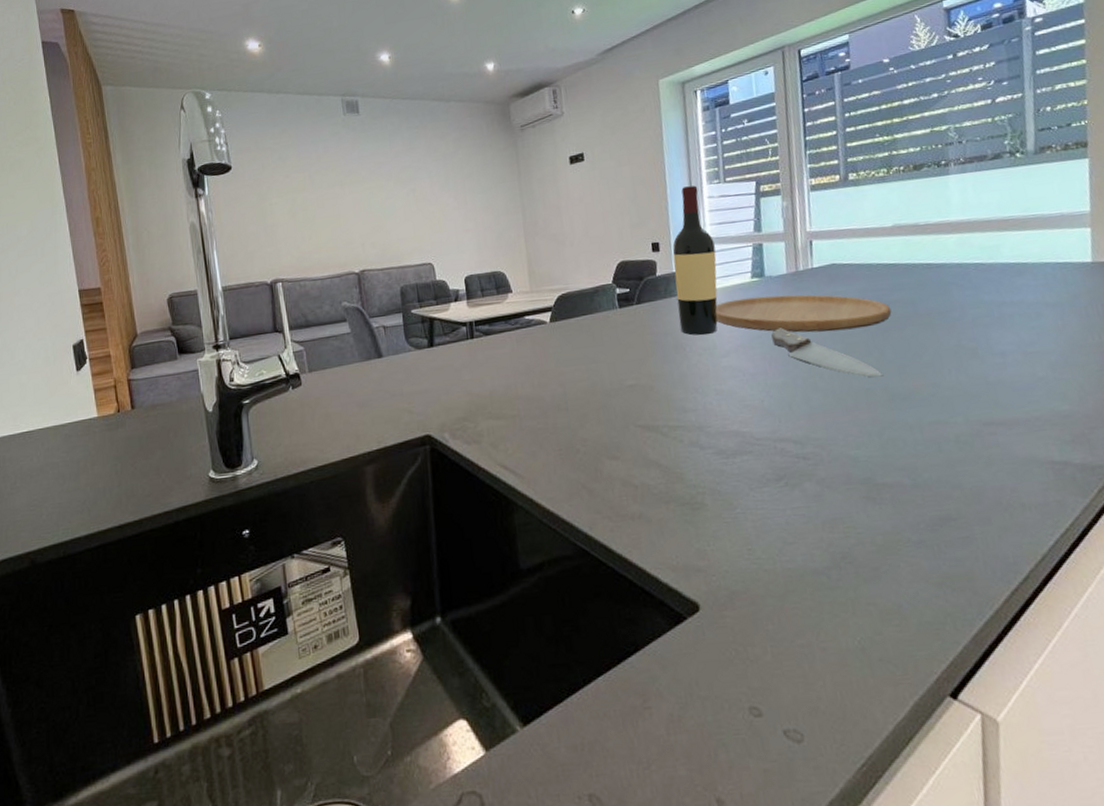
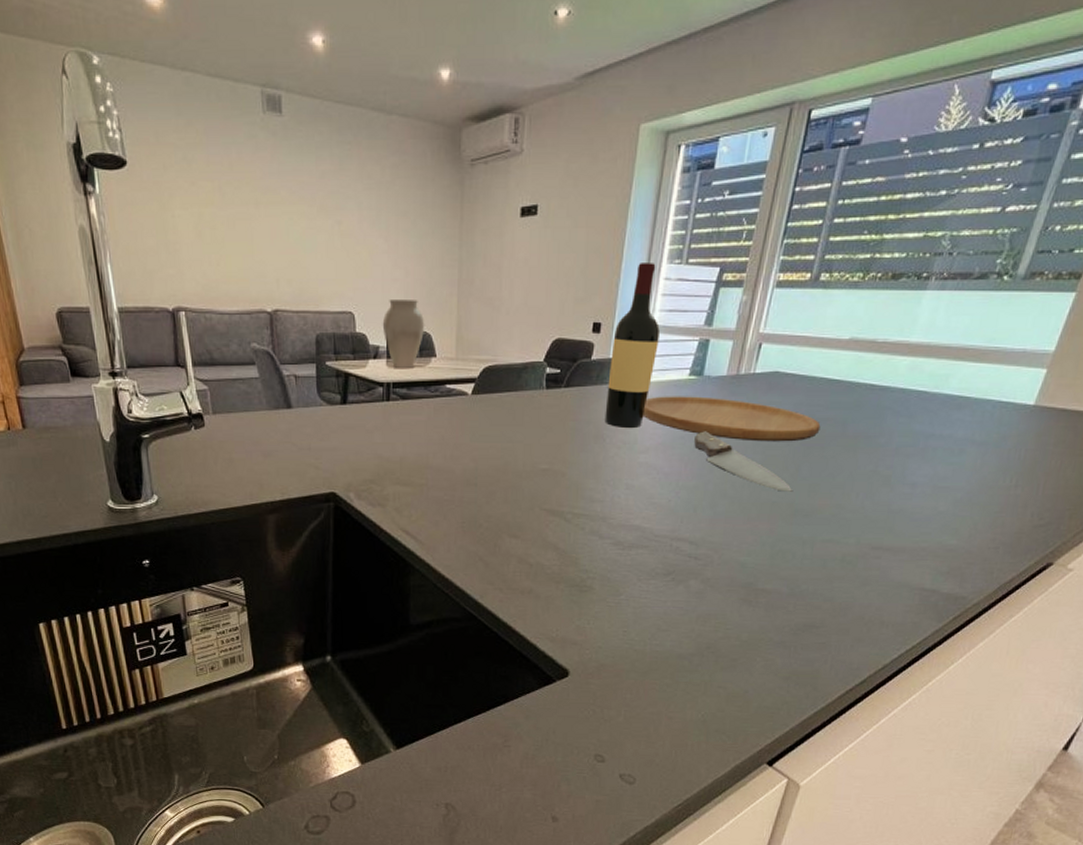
vase: none [459,245,499,308] -> present [382,300,425,370]

